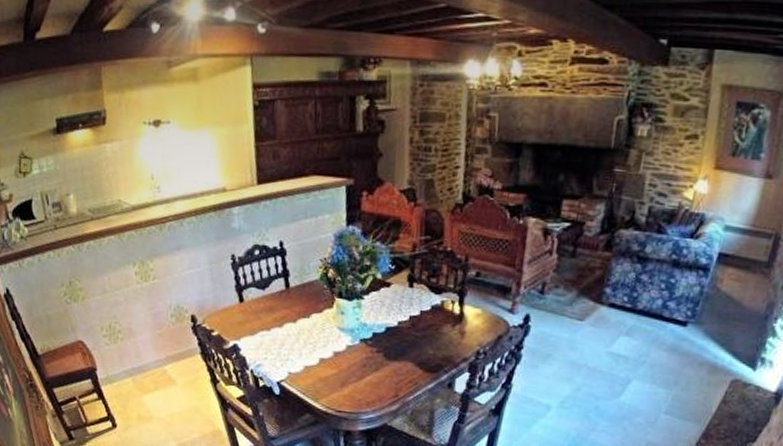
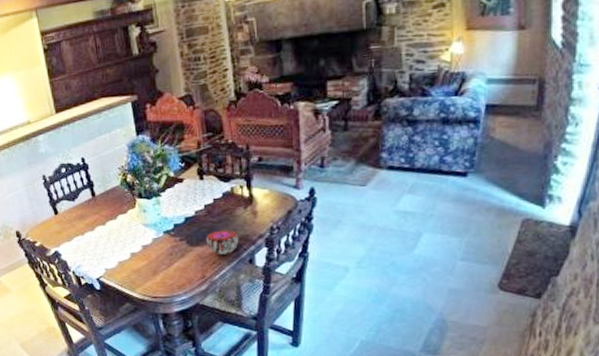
decorative bowl: none [405,347,441,374] -> present [206,230,239,254]

